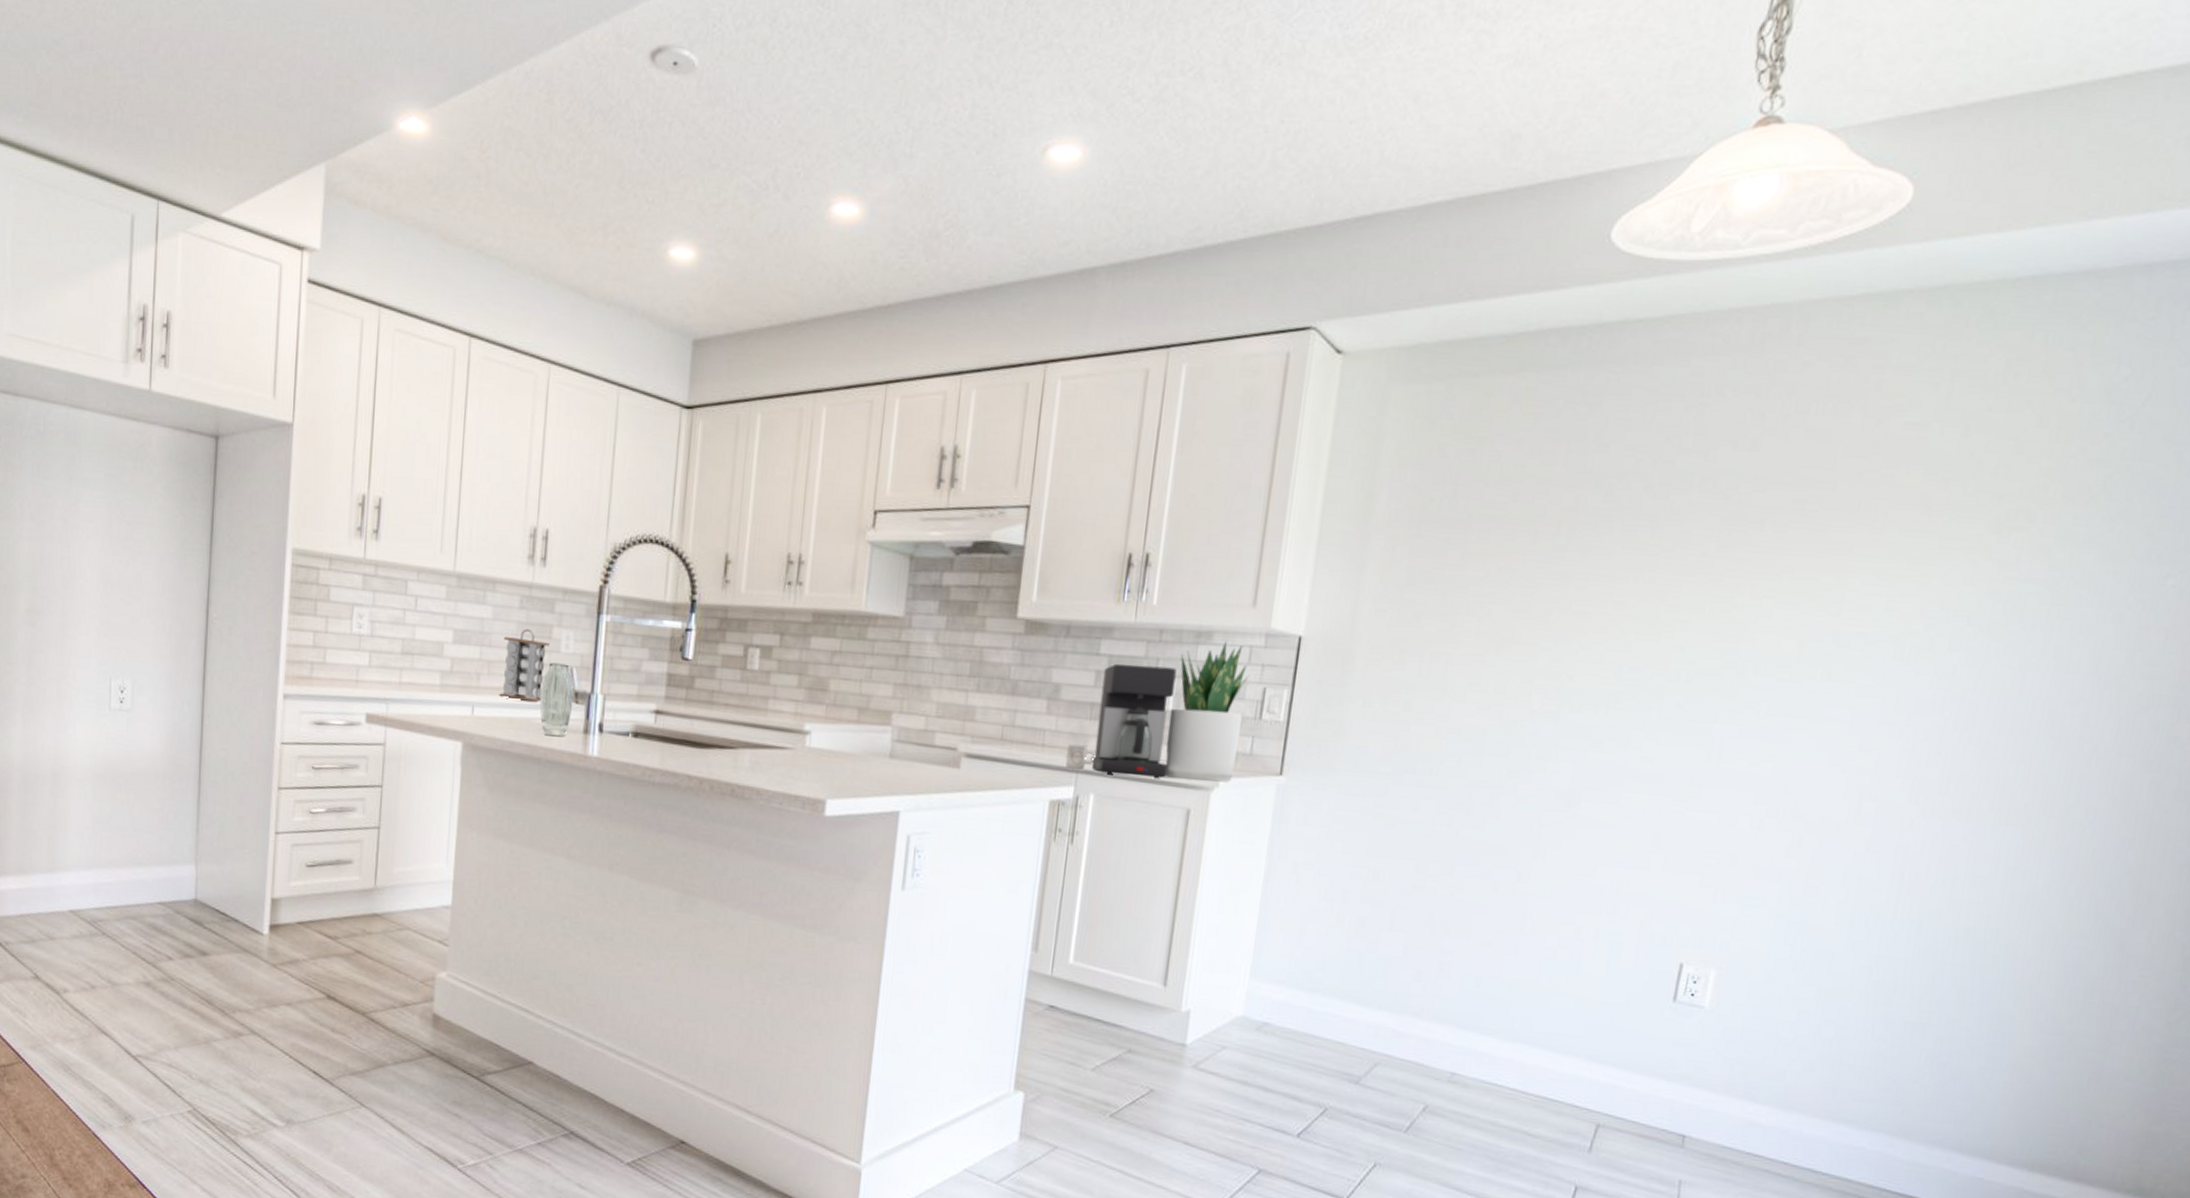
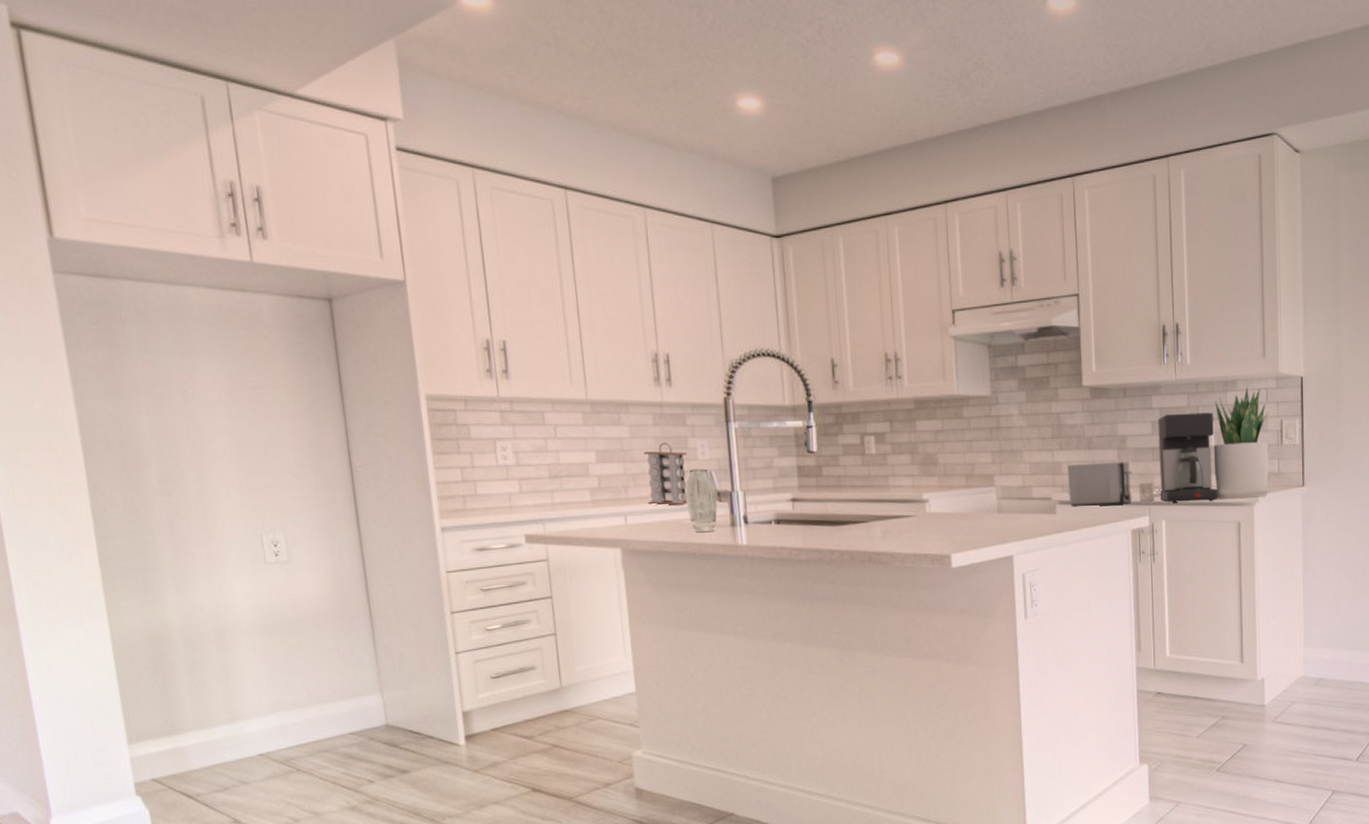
toaster: none [978,711,1061,769] -> present [1067,462,1131,508]

